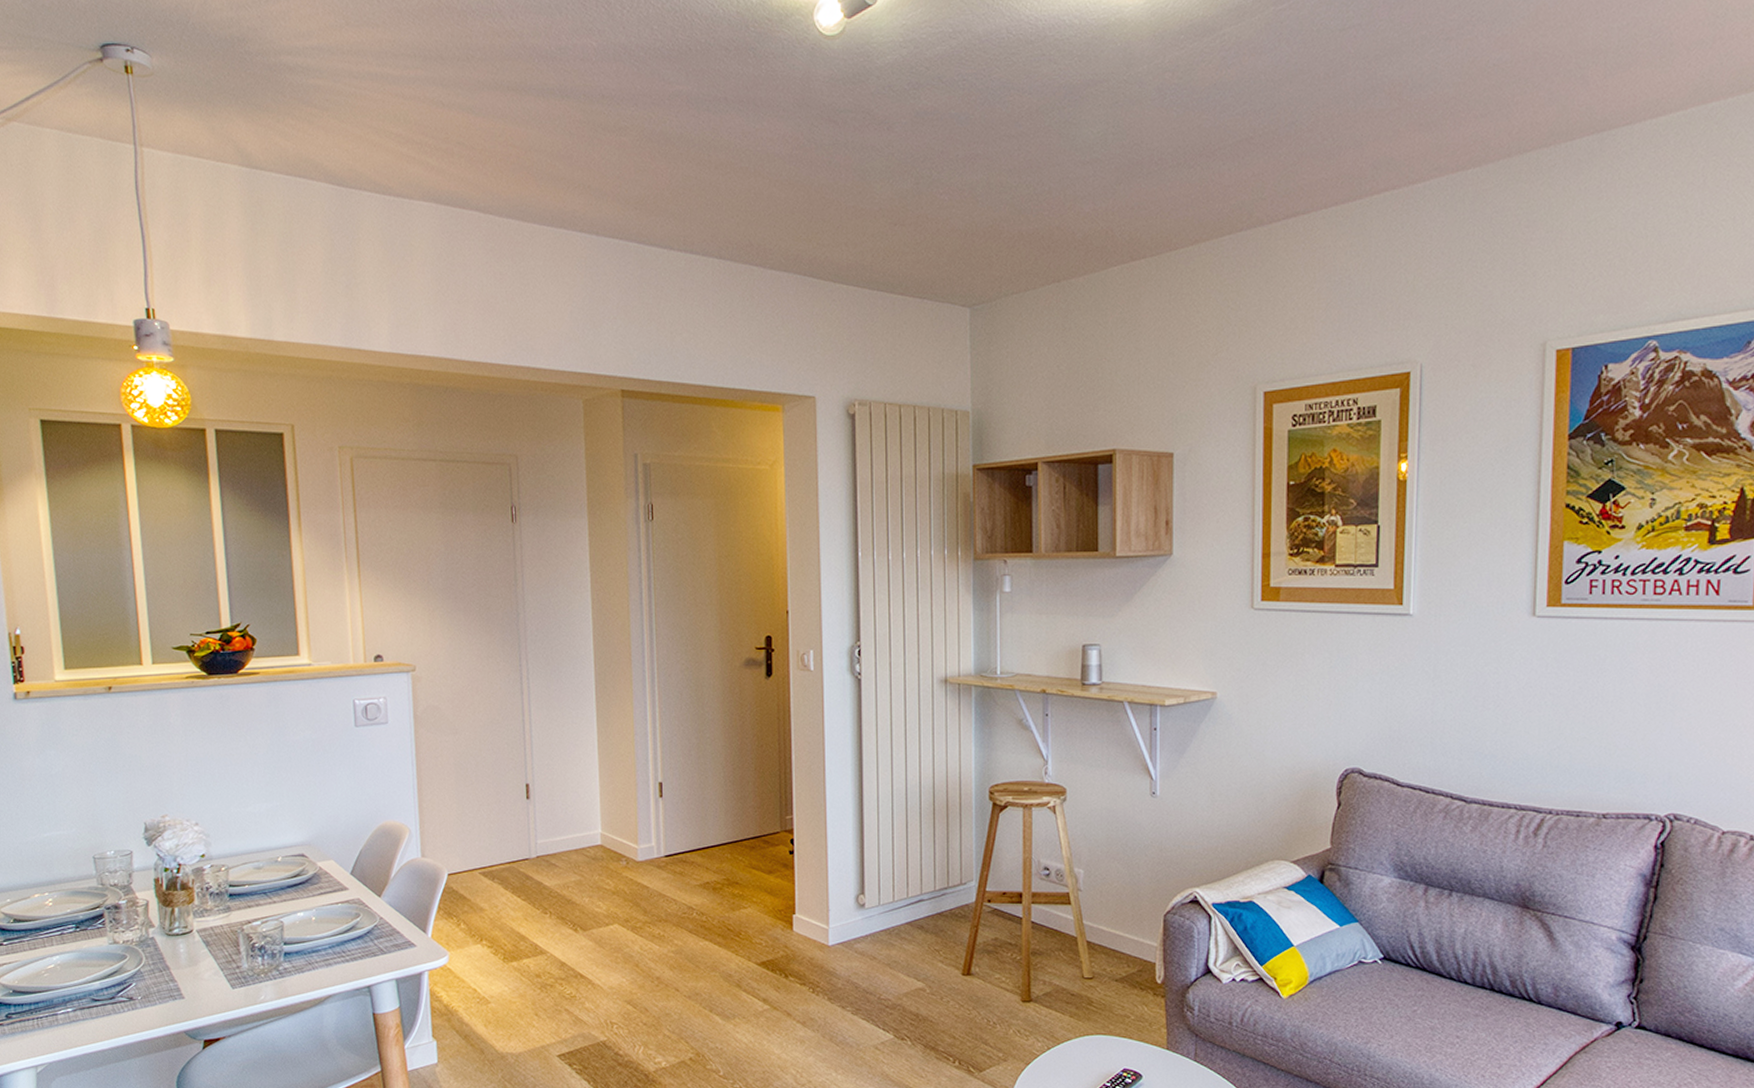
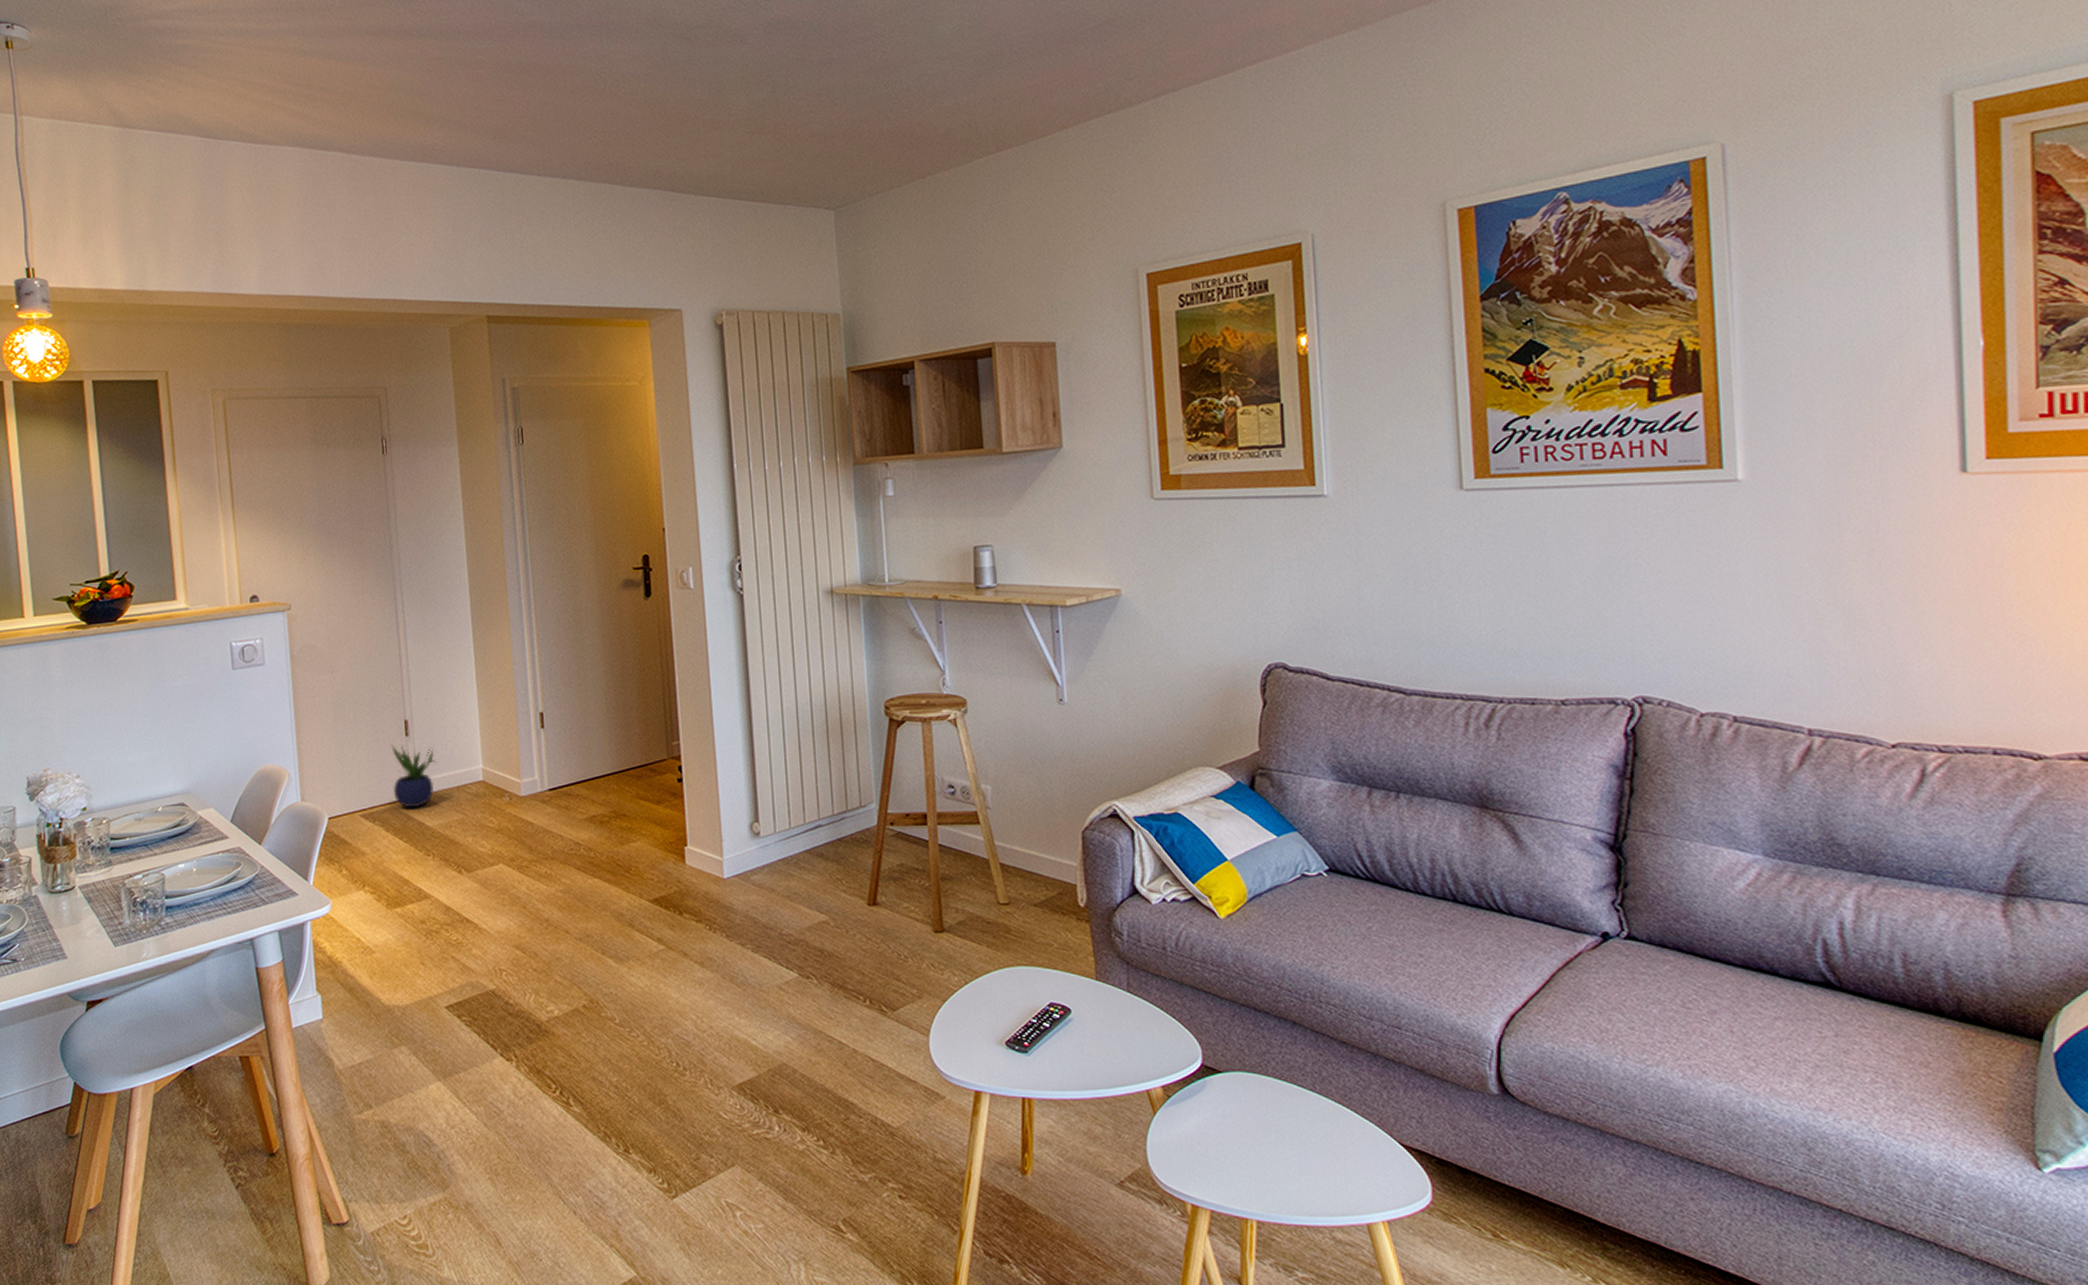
potted plant: none [512,806,556,868] -> present [391,744,437,808]

